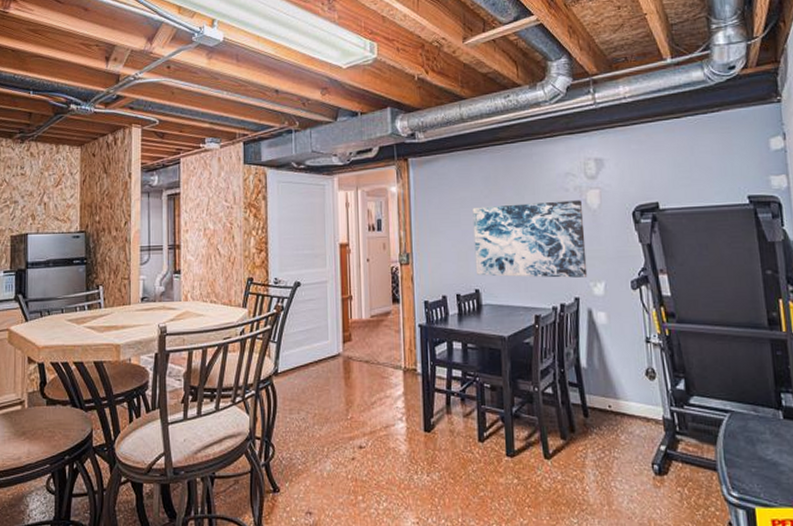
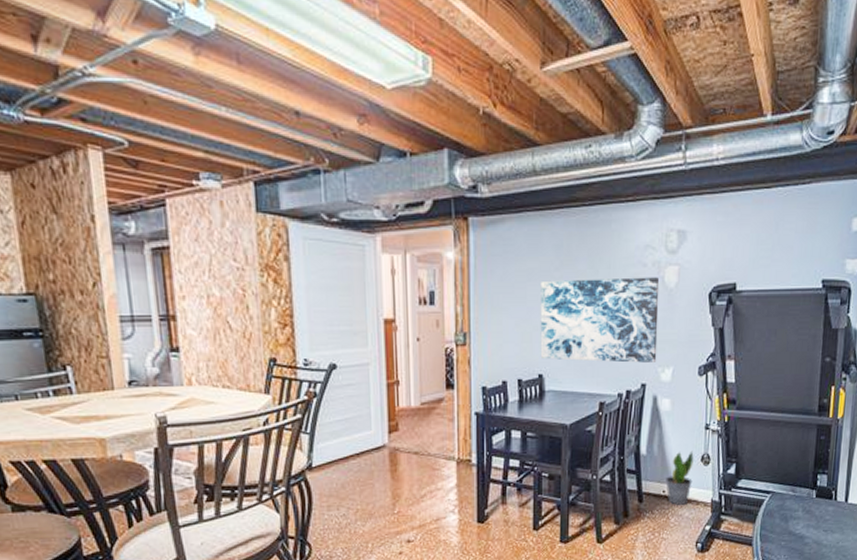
potted plant: none [610,364,639,422] -> present [666,450,694,505]

